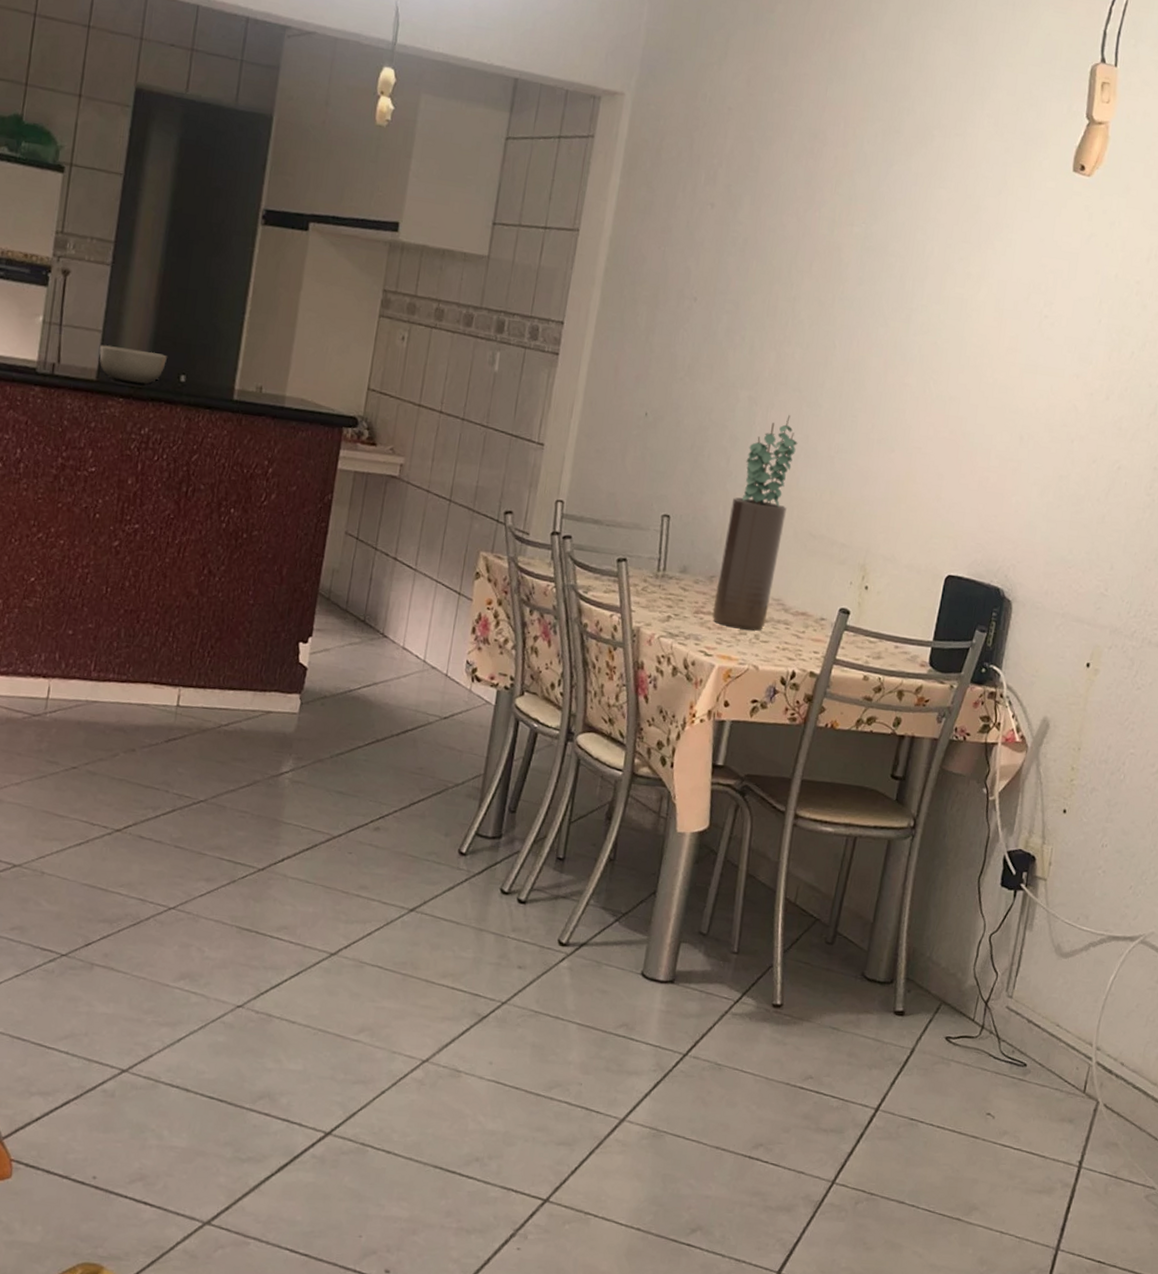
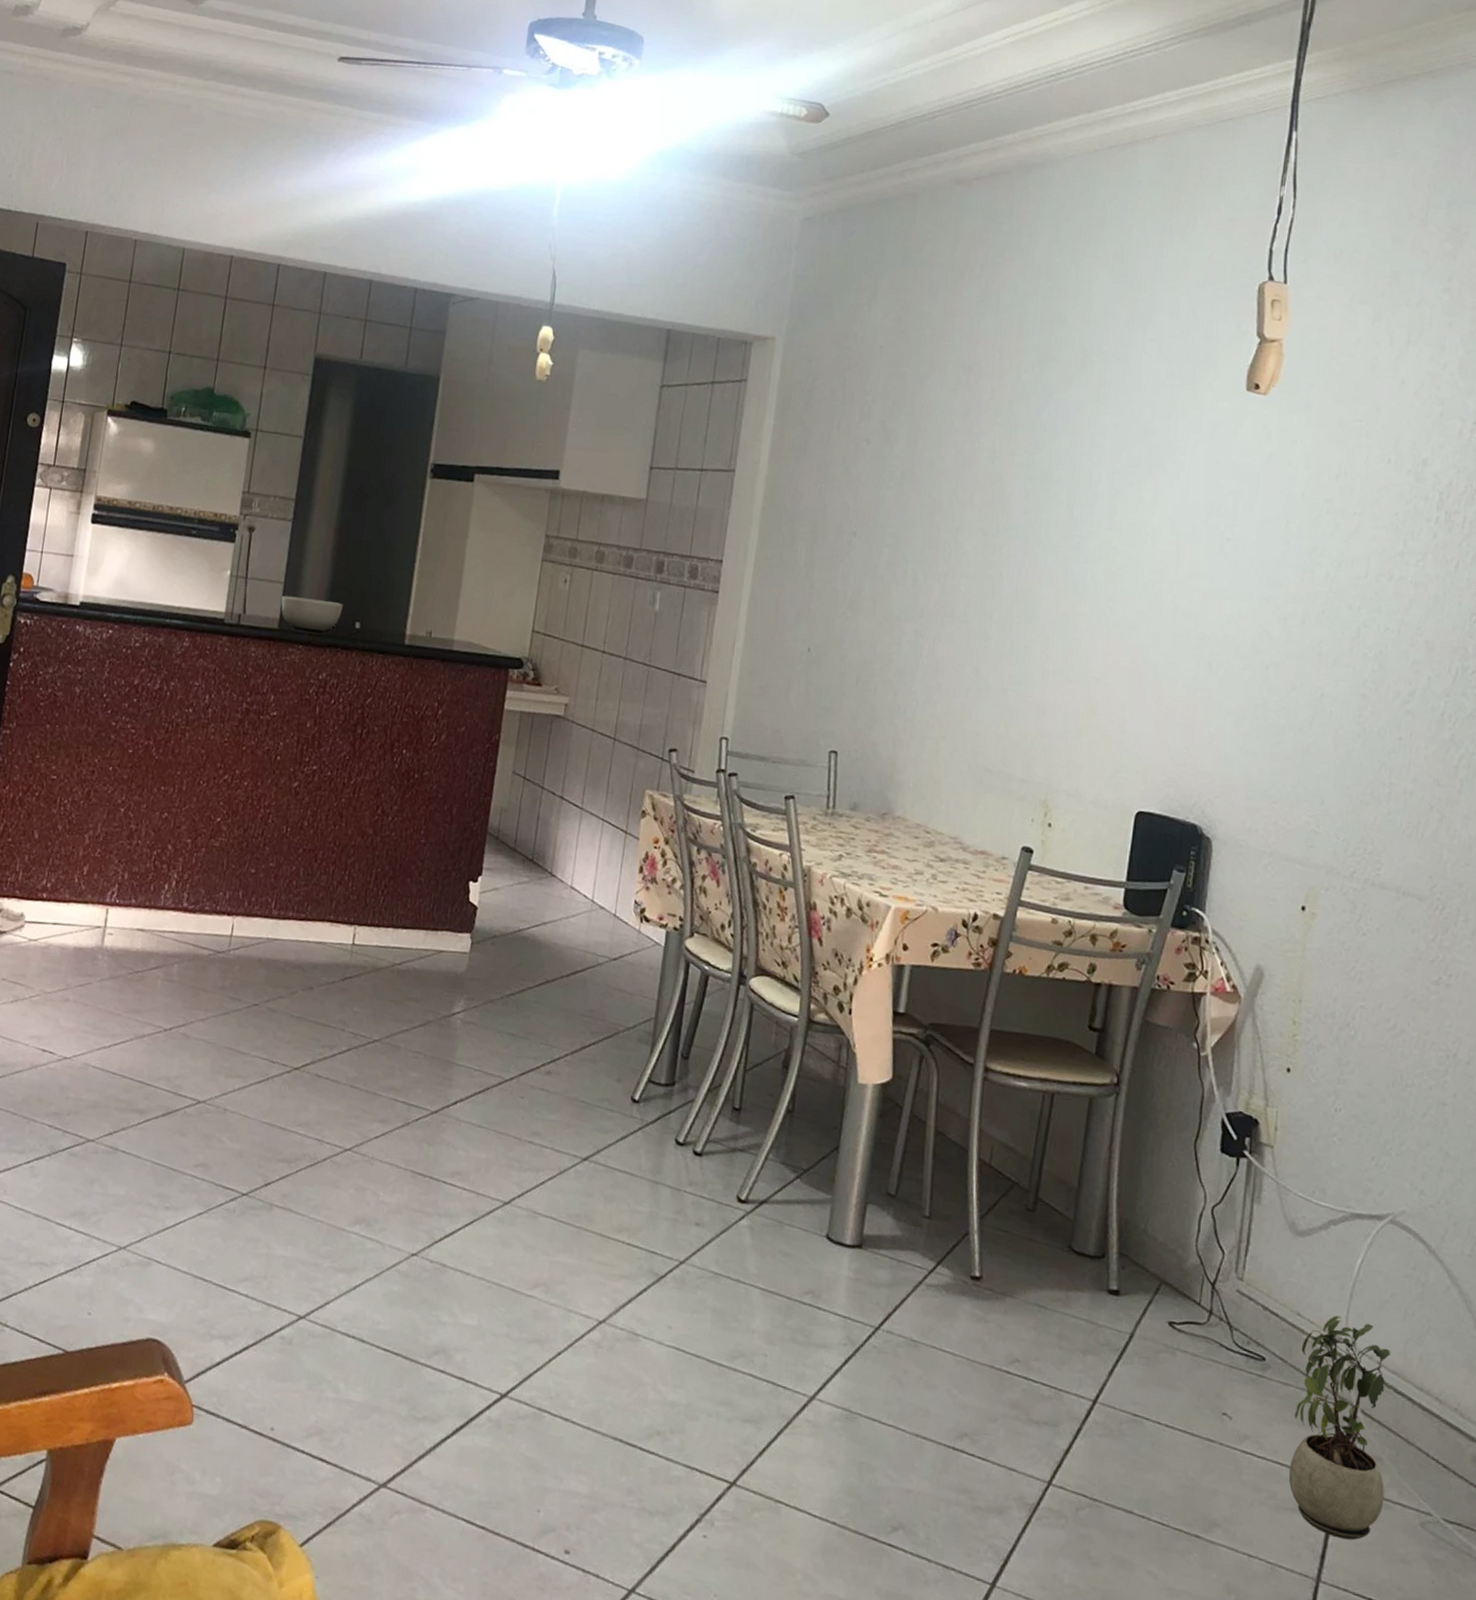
vase: present [712,415,798,631] -> none [886,647,968,871]
potted plant: none [1039,1025,1132,1214] -> present [1288,1315,1390,1540]

